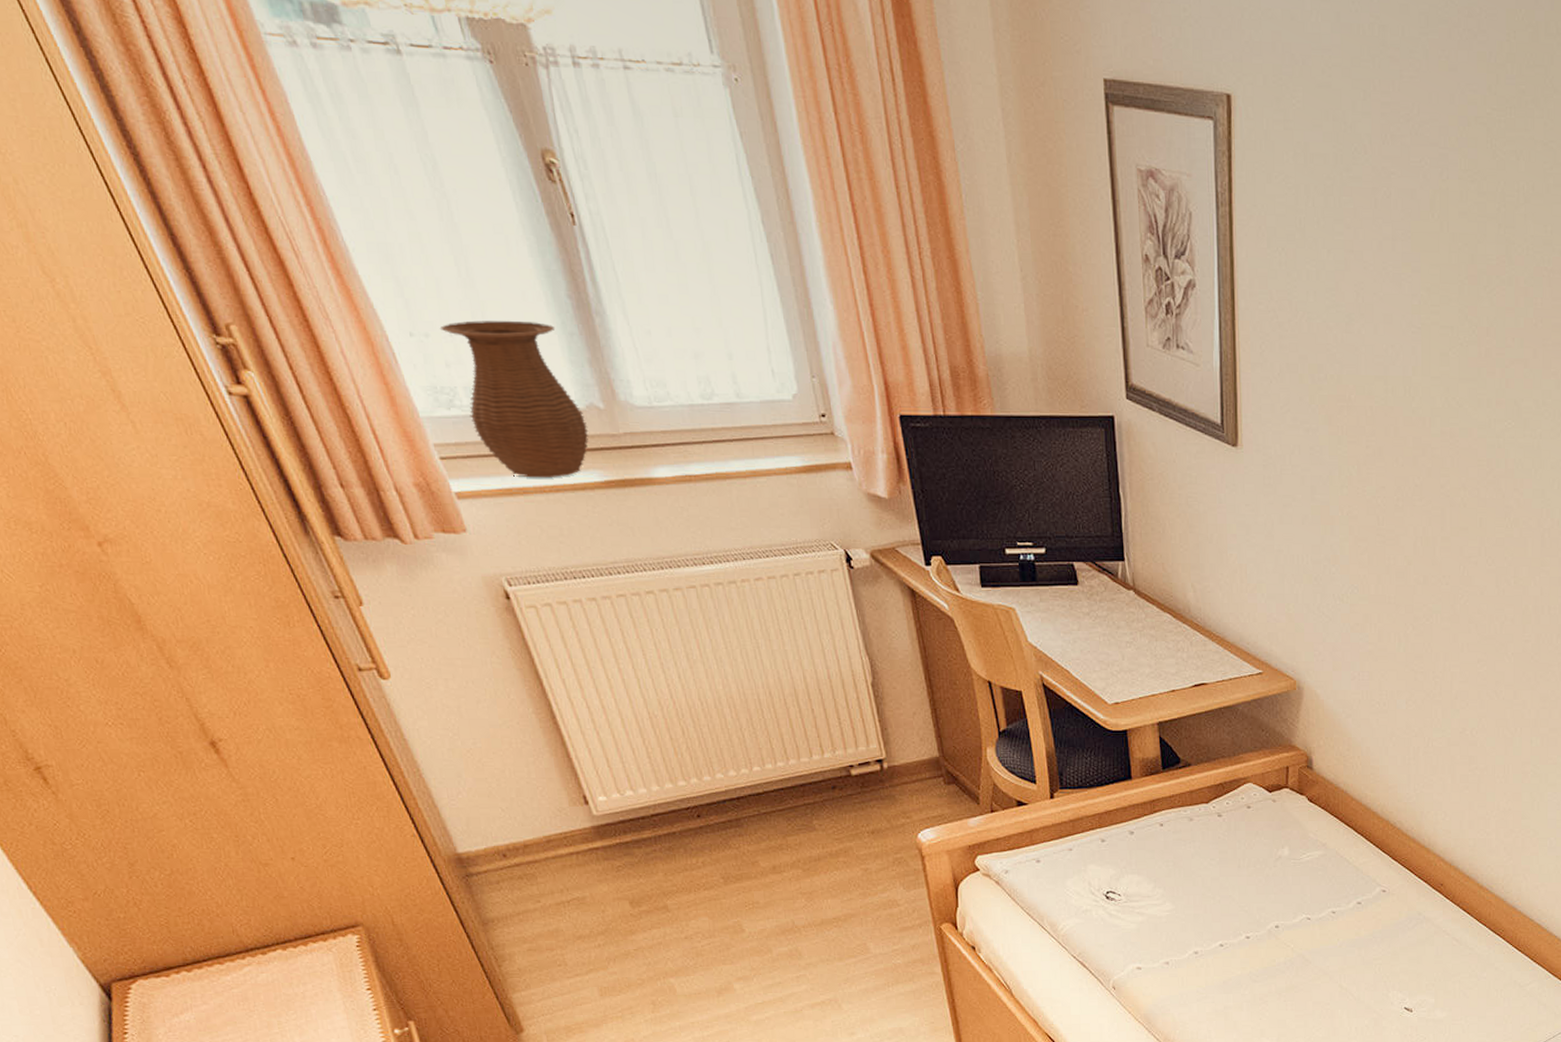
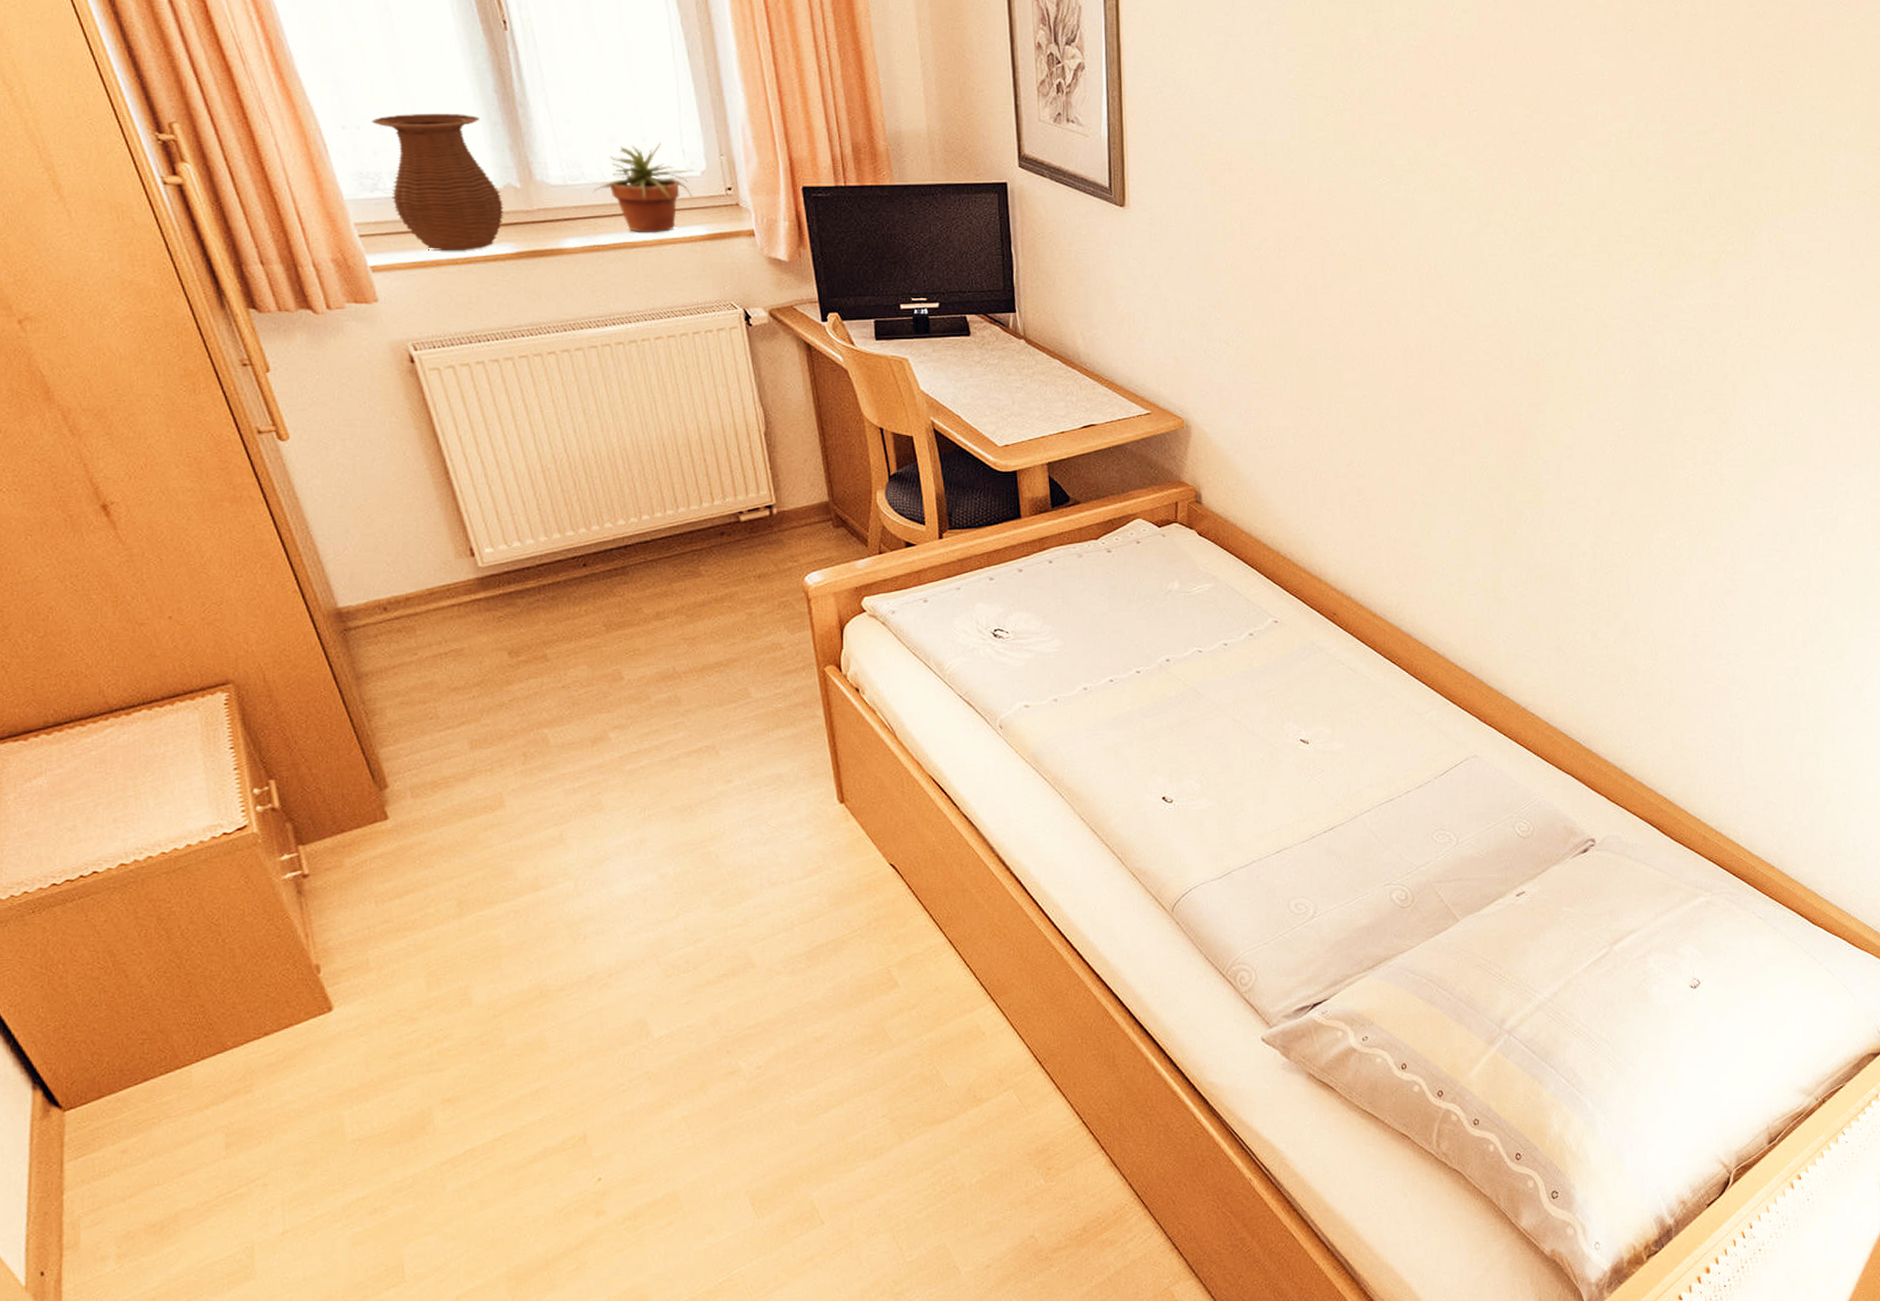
potted plant: none [681,359,788,463] -> present [593,141,697,233]

